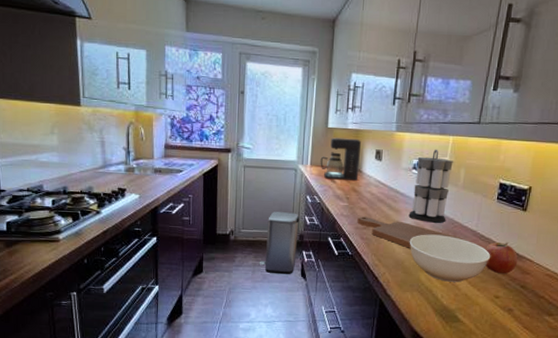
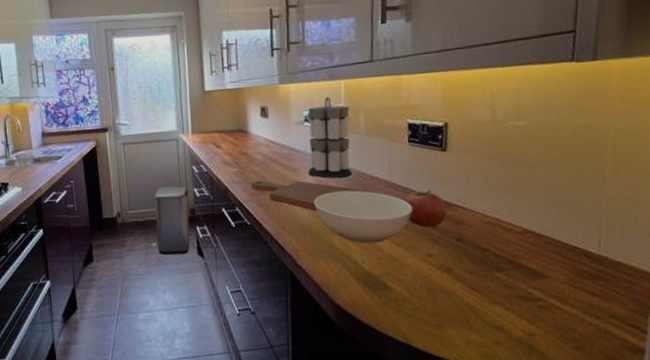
coffee maker: present [320,137,362,182] -> none [201,98,246,146]

